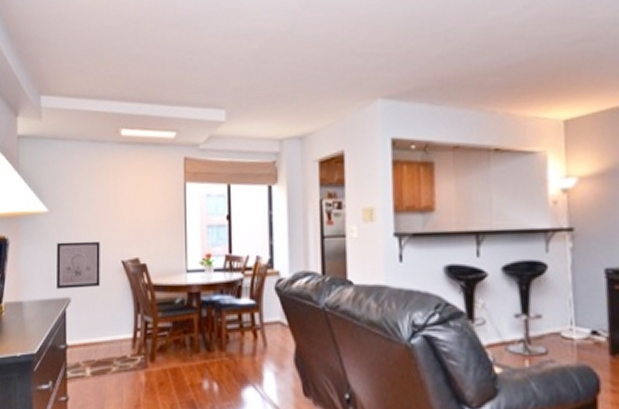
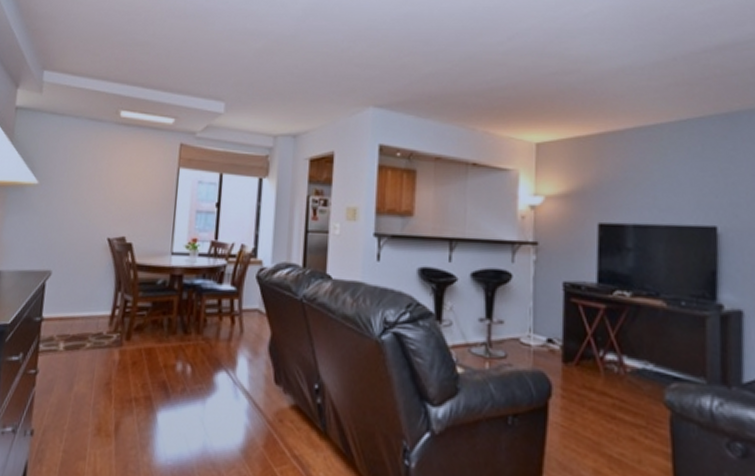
wall art: present [56,241,100,289] -> none [38,215,88,263]

